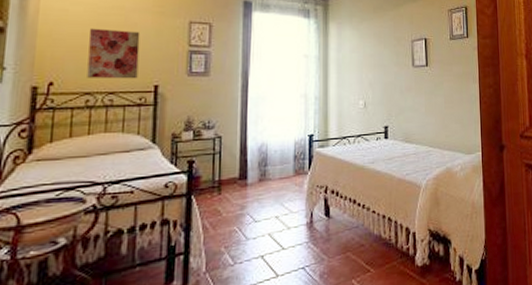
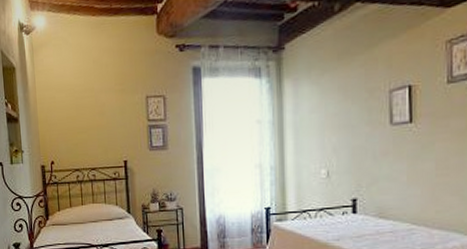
wall art: present [87,28,141,79] -> none [71,111,111,156]

